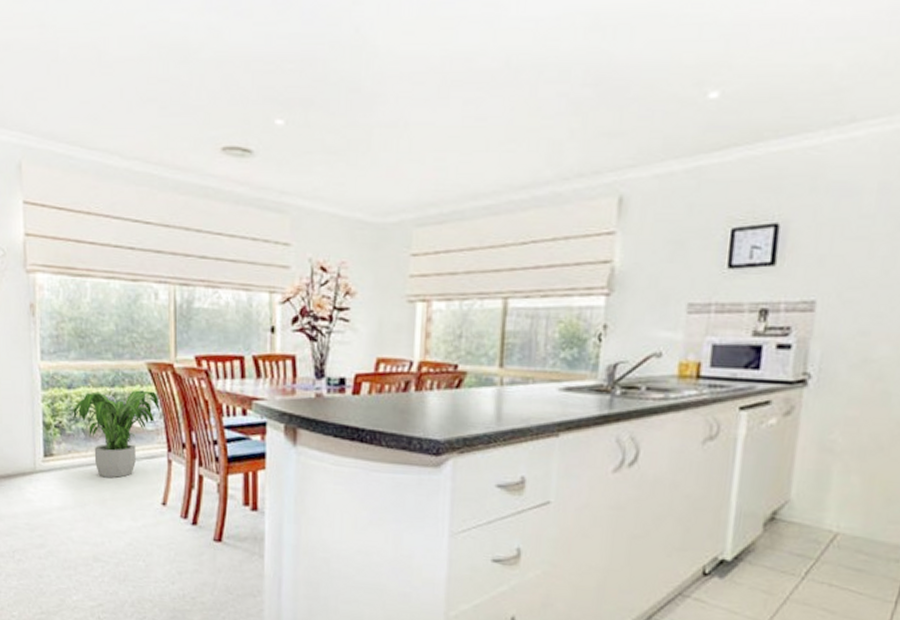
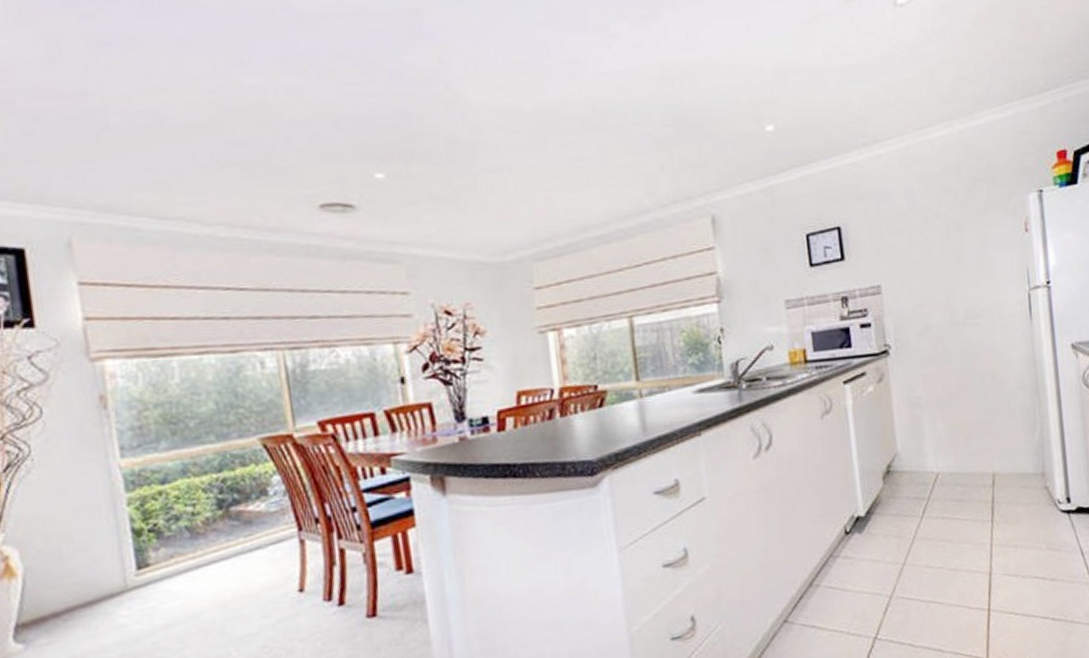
potted plant: present [66,390,161,478] -> none [162,468,285,577]

